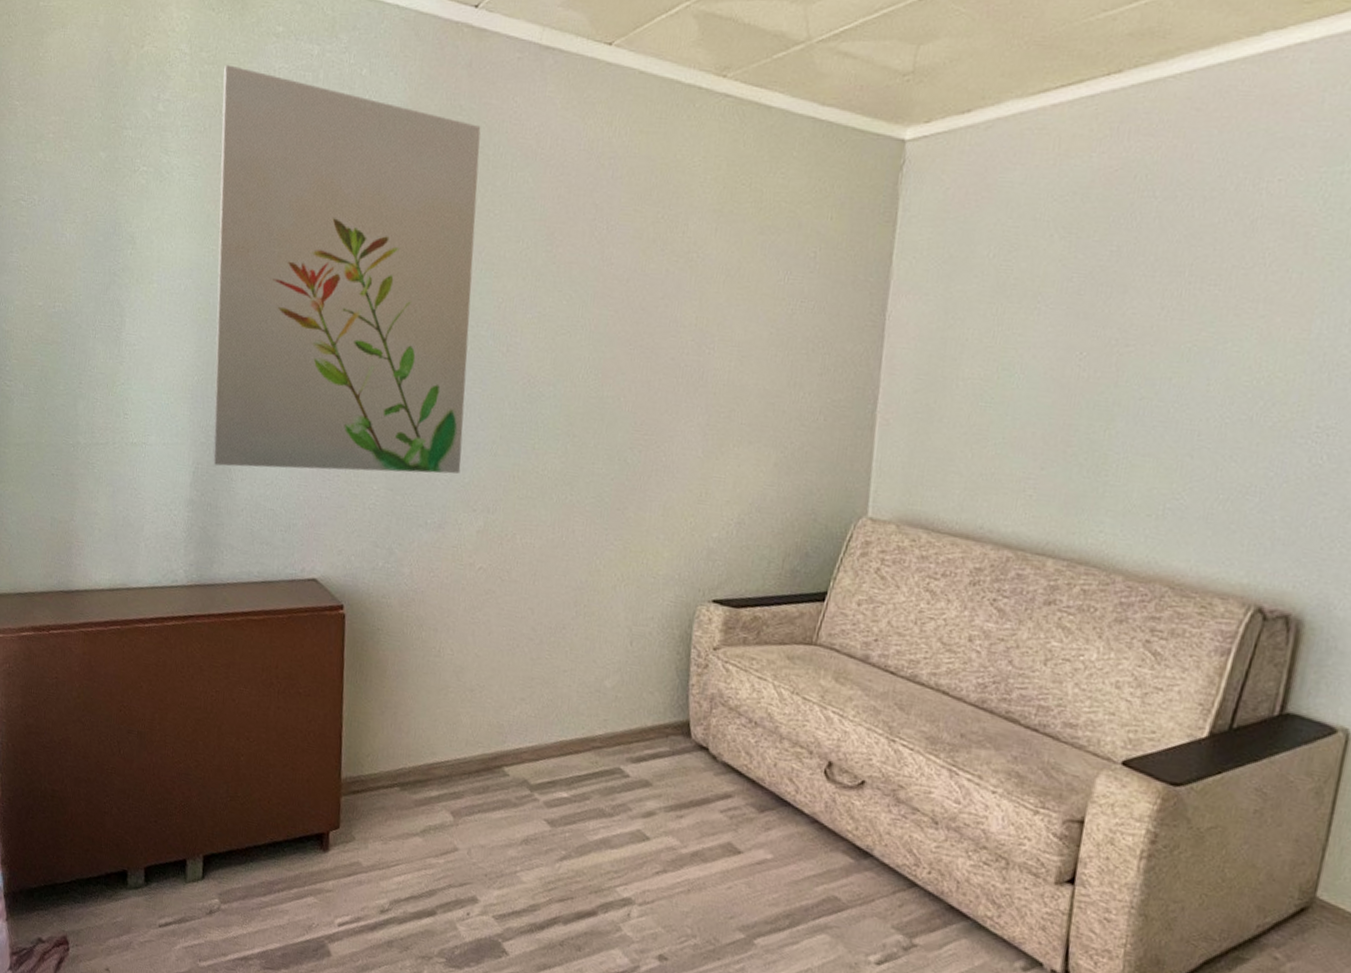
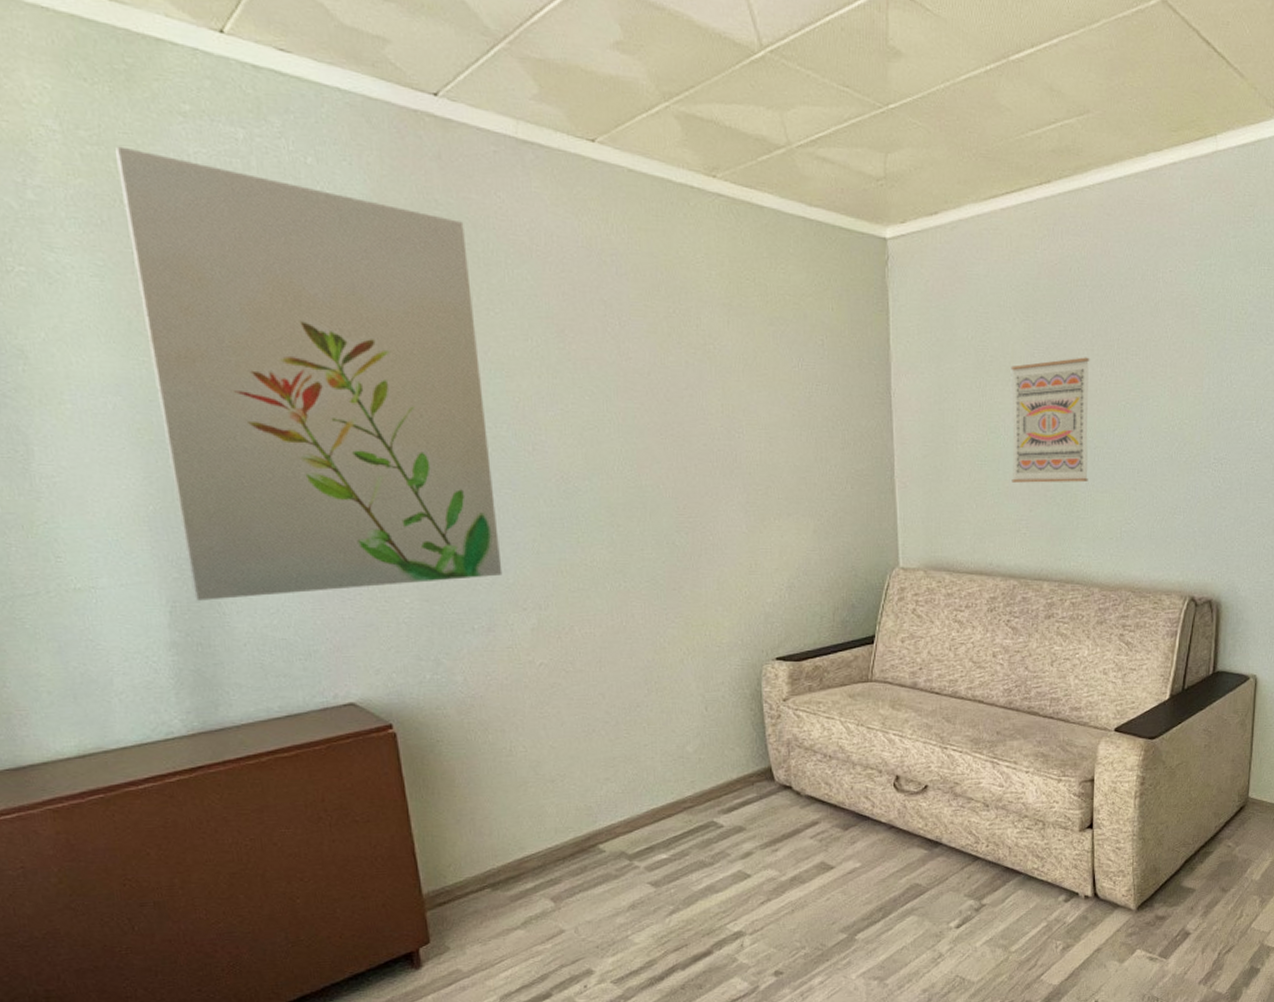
wall art: none [1021,284,1149,441] -> present [1011,357,1090,483]

